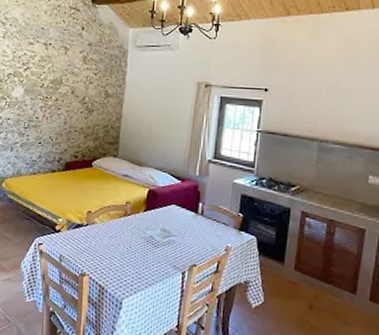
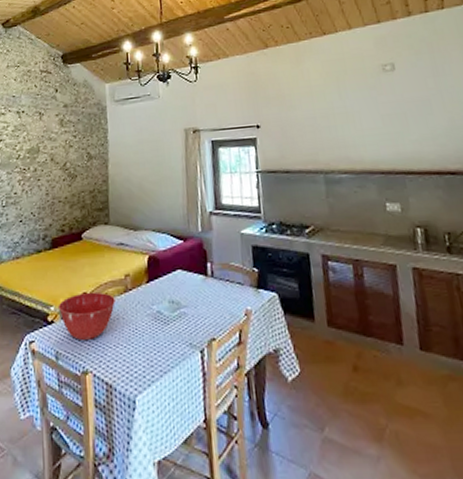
mixing bowl: none [65,211,115,250] -> present [58,291,115,340]

